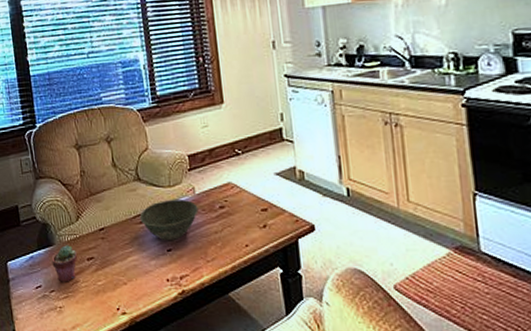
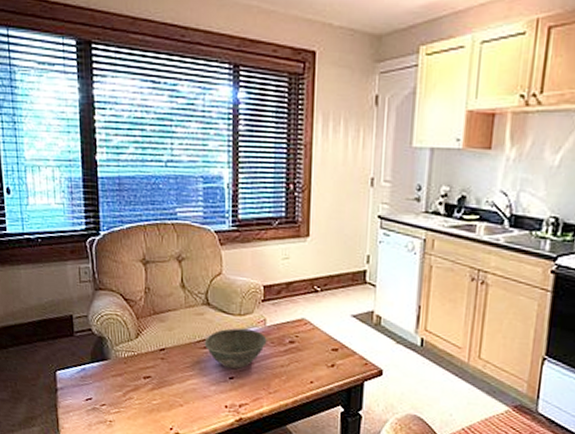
potted succulent: present [51,245,78,282] -> none [105,361,134,398]

